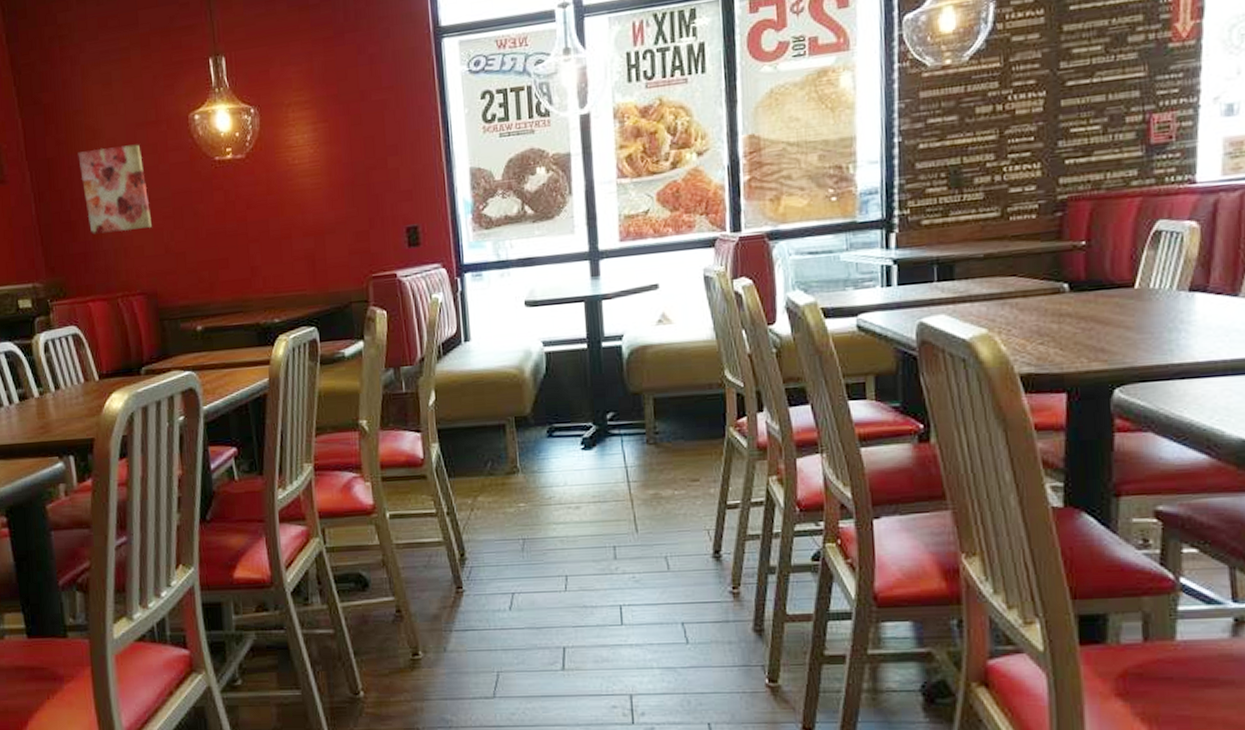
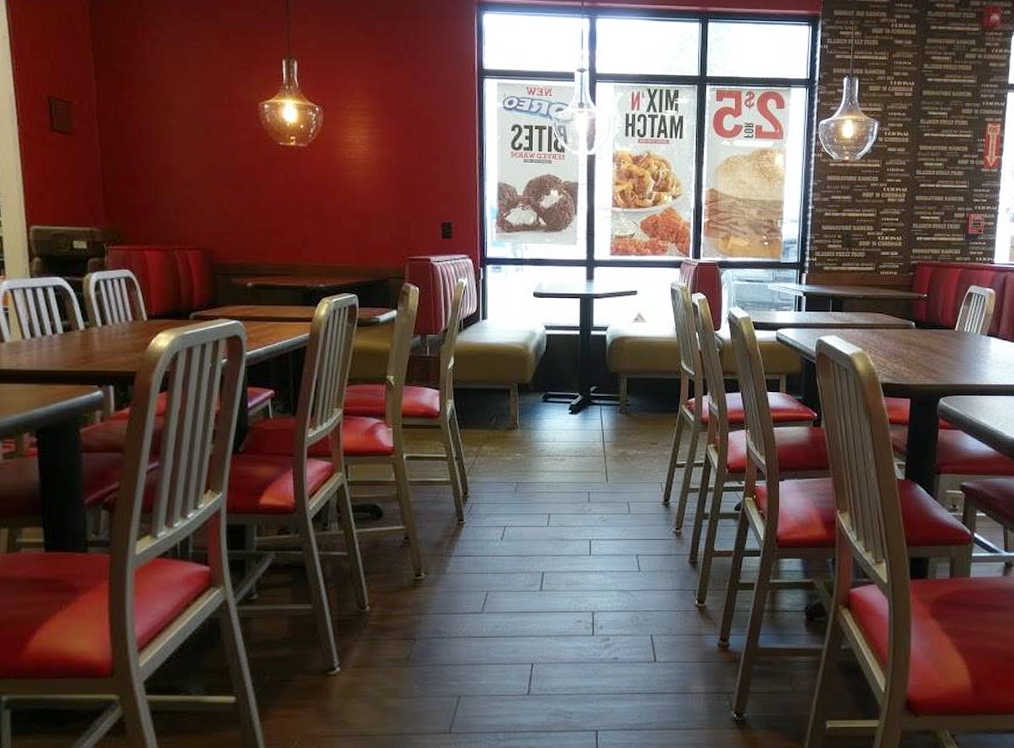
wall art: present [78,144,152,235] -> none [149,119,214,194]

